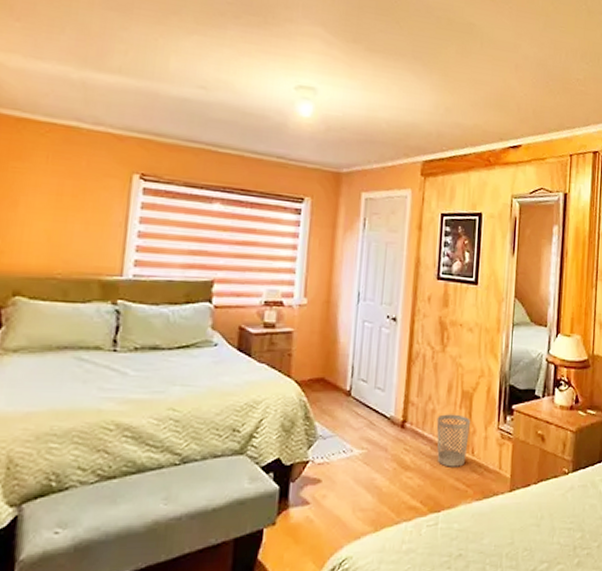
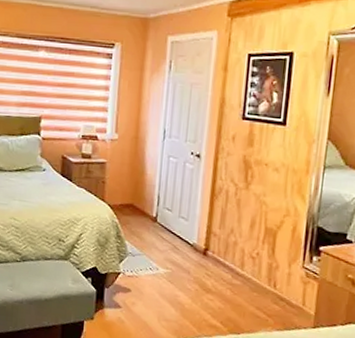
wastebasket: present [436,414,471,467] -> none [238,247,274,297]

